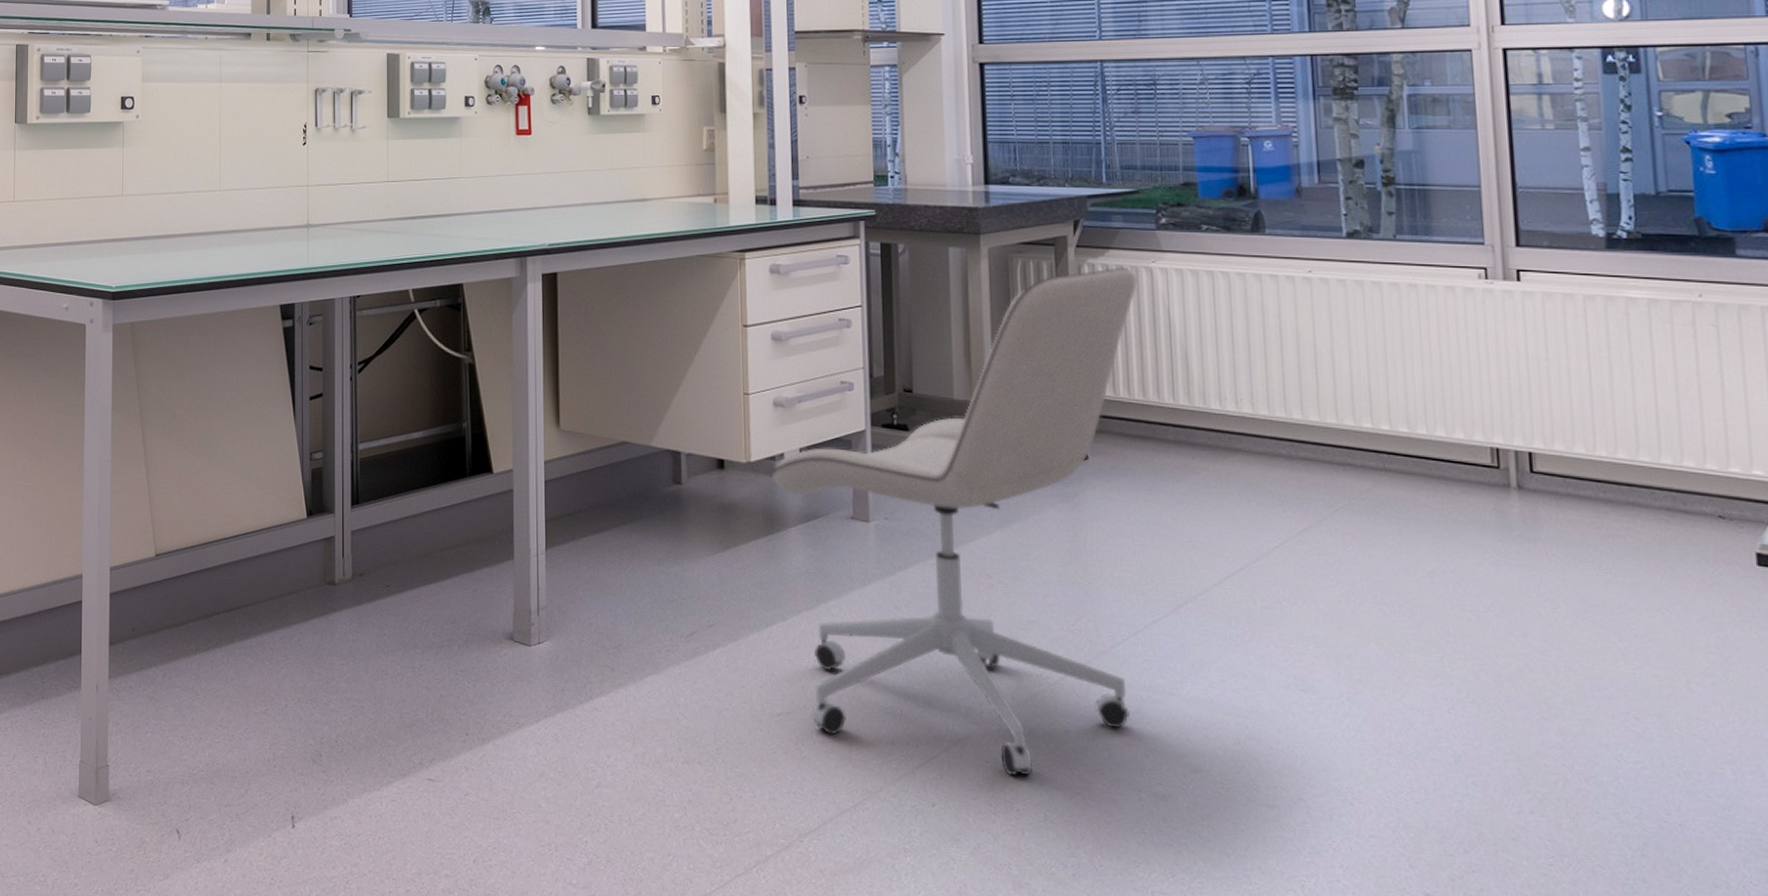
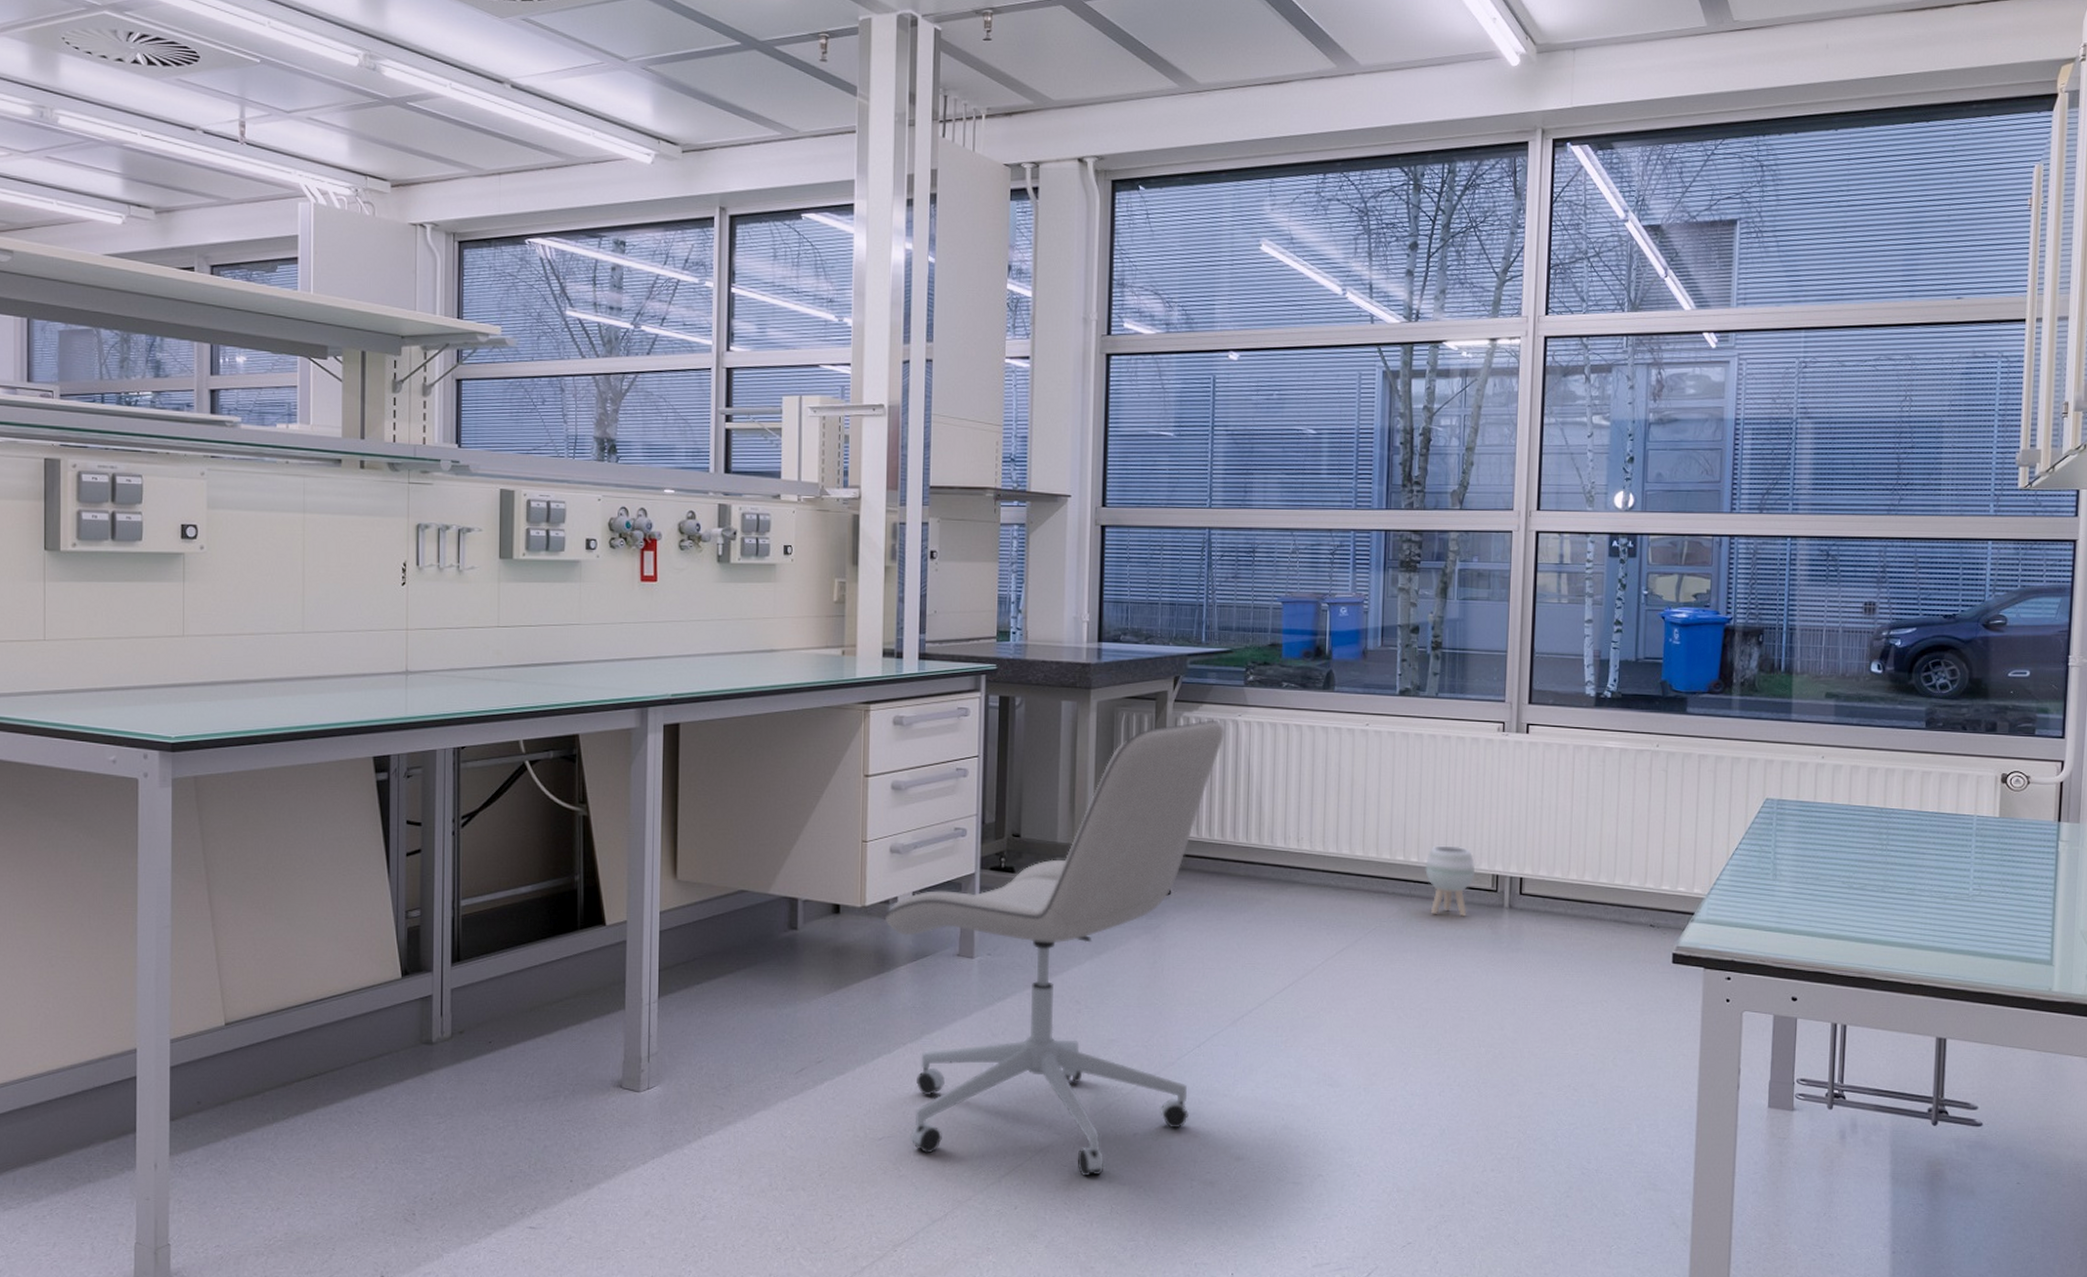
planter: none [1400,411,1467,497] -> present [1425,845,1475,917]

